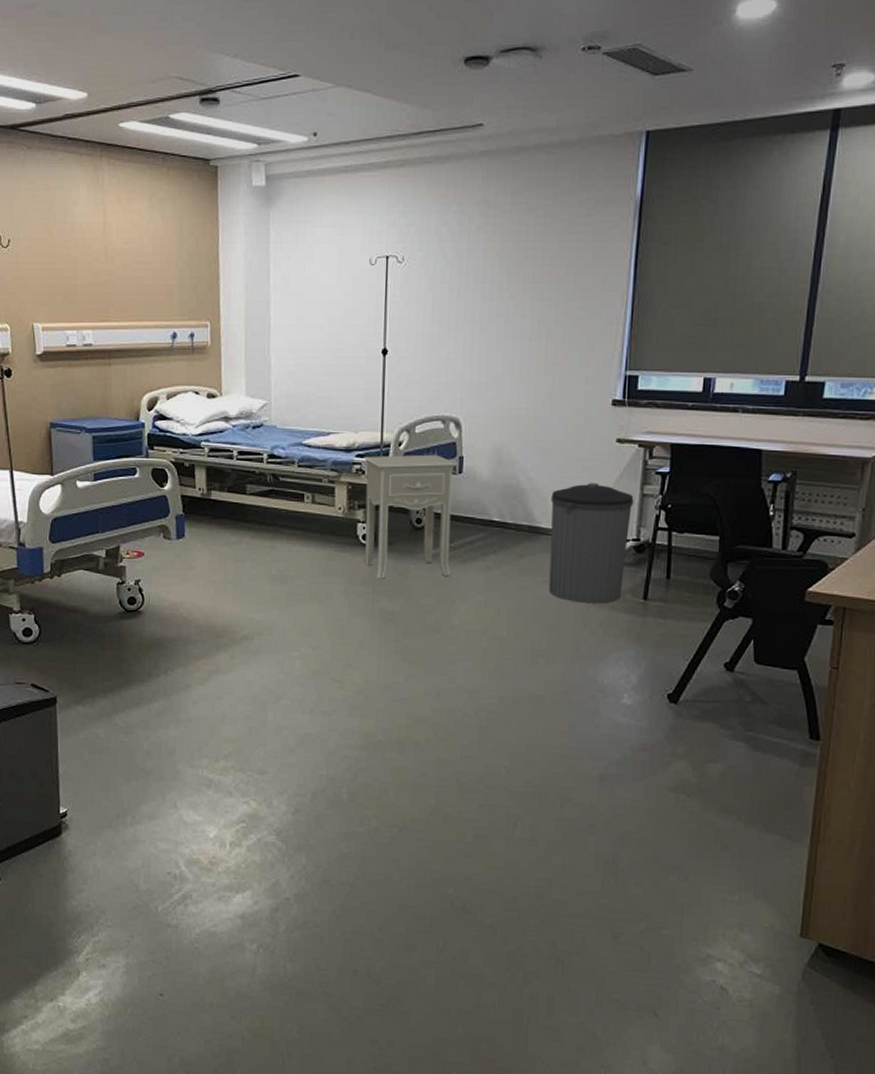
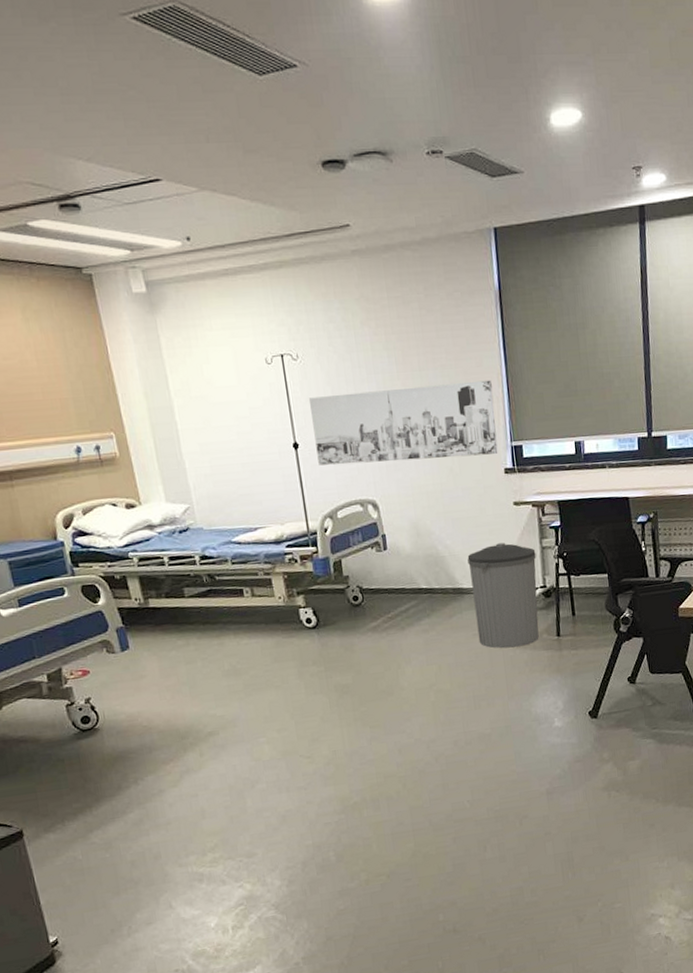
nightstand: present [363,454,457,579] -> none [293,535,392,657]
wall art: none [405,299,614,382] -> present [308,380,498,466]

